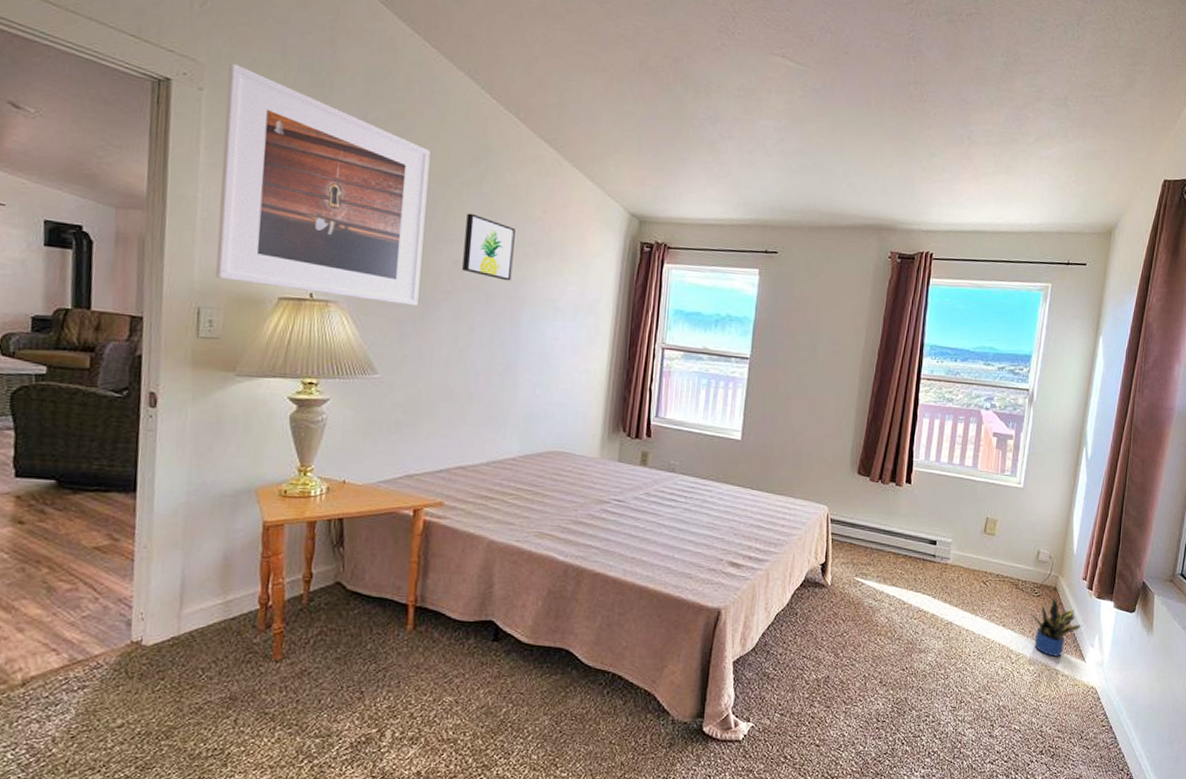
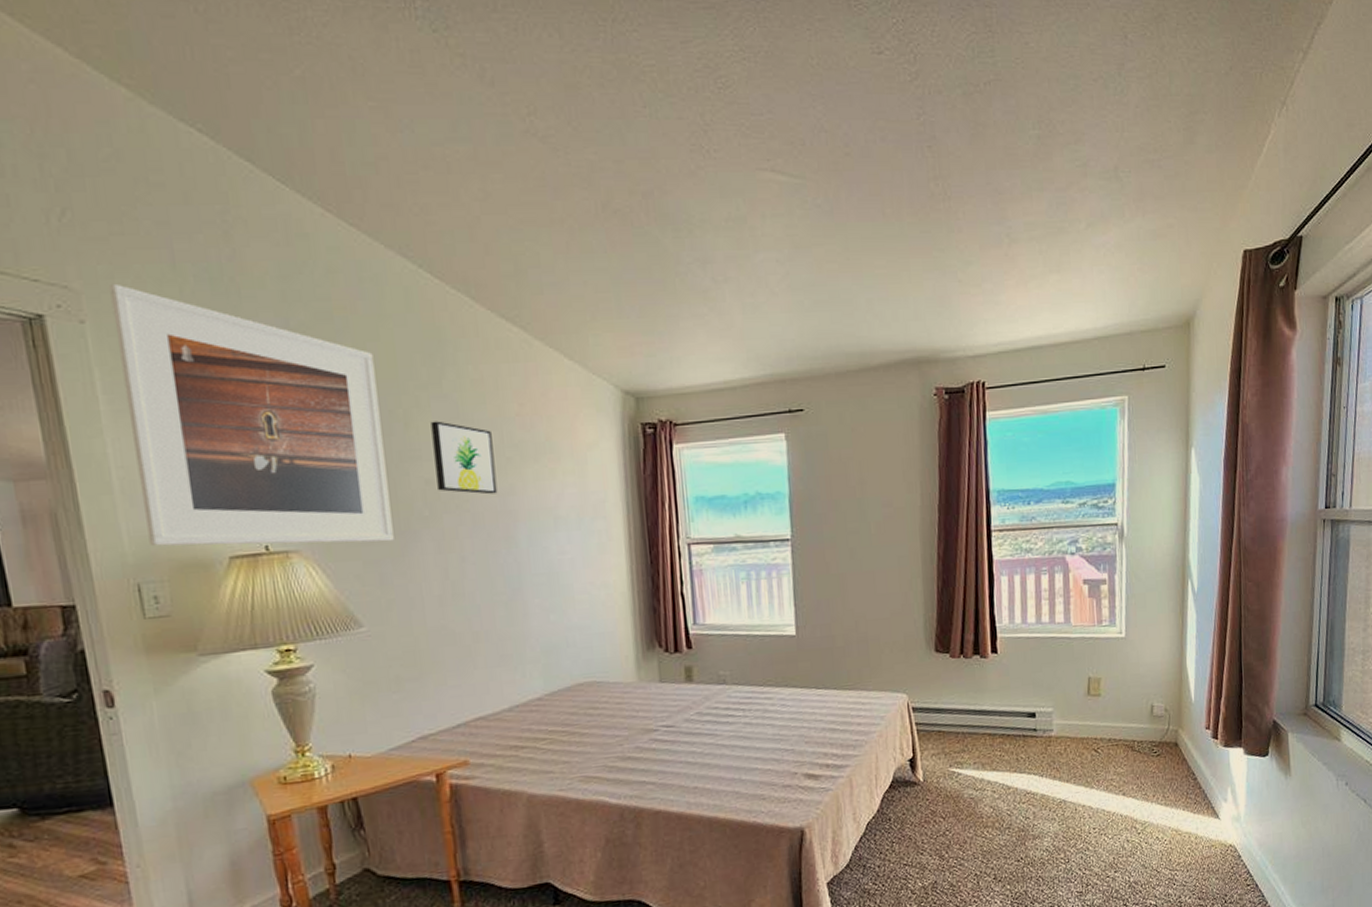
potted plant: present [1031,597,1081,657] -> none [1153,753,1210,820]

